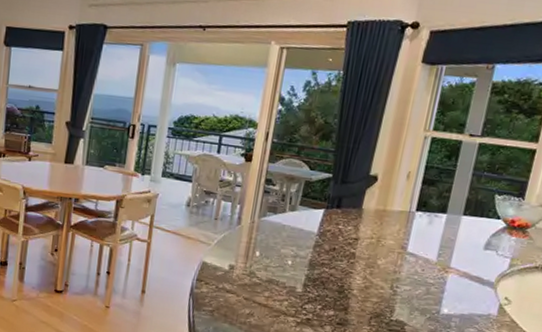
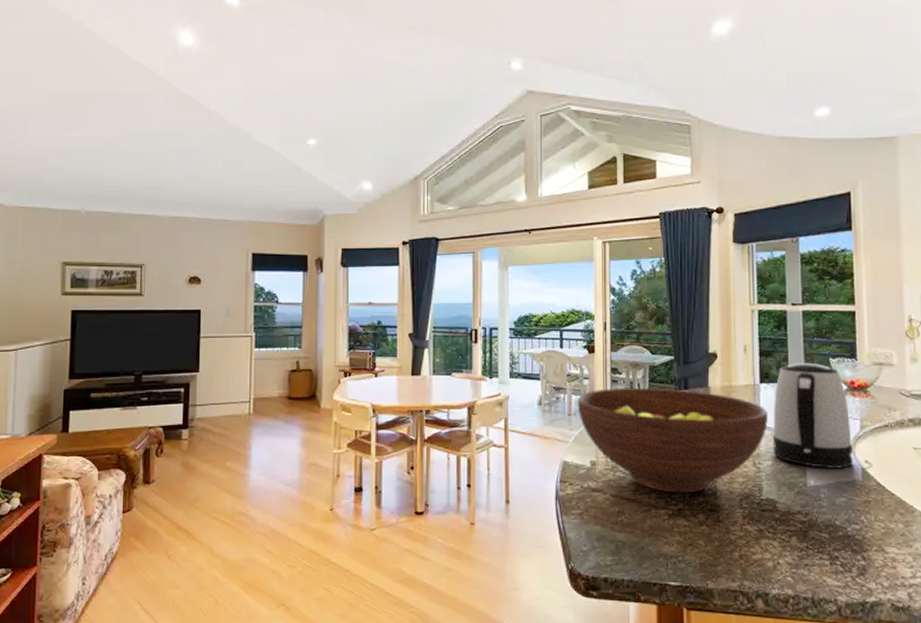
fruit bowl: none [224,198,417,306] -> present [577,387,768,494]
kettle: none [412,195,504,302] -> present [772,362,853,469]

